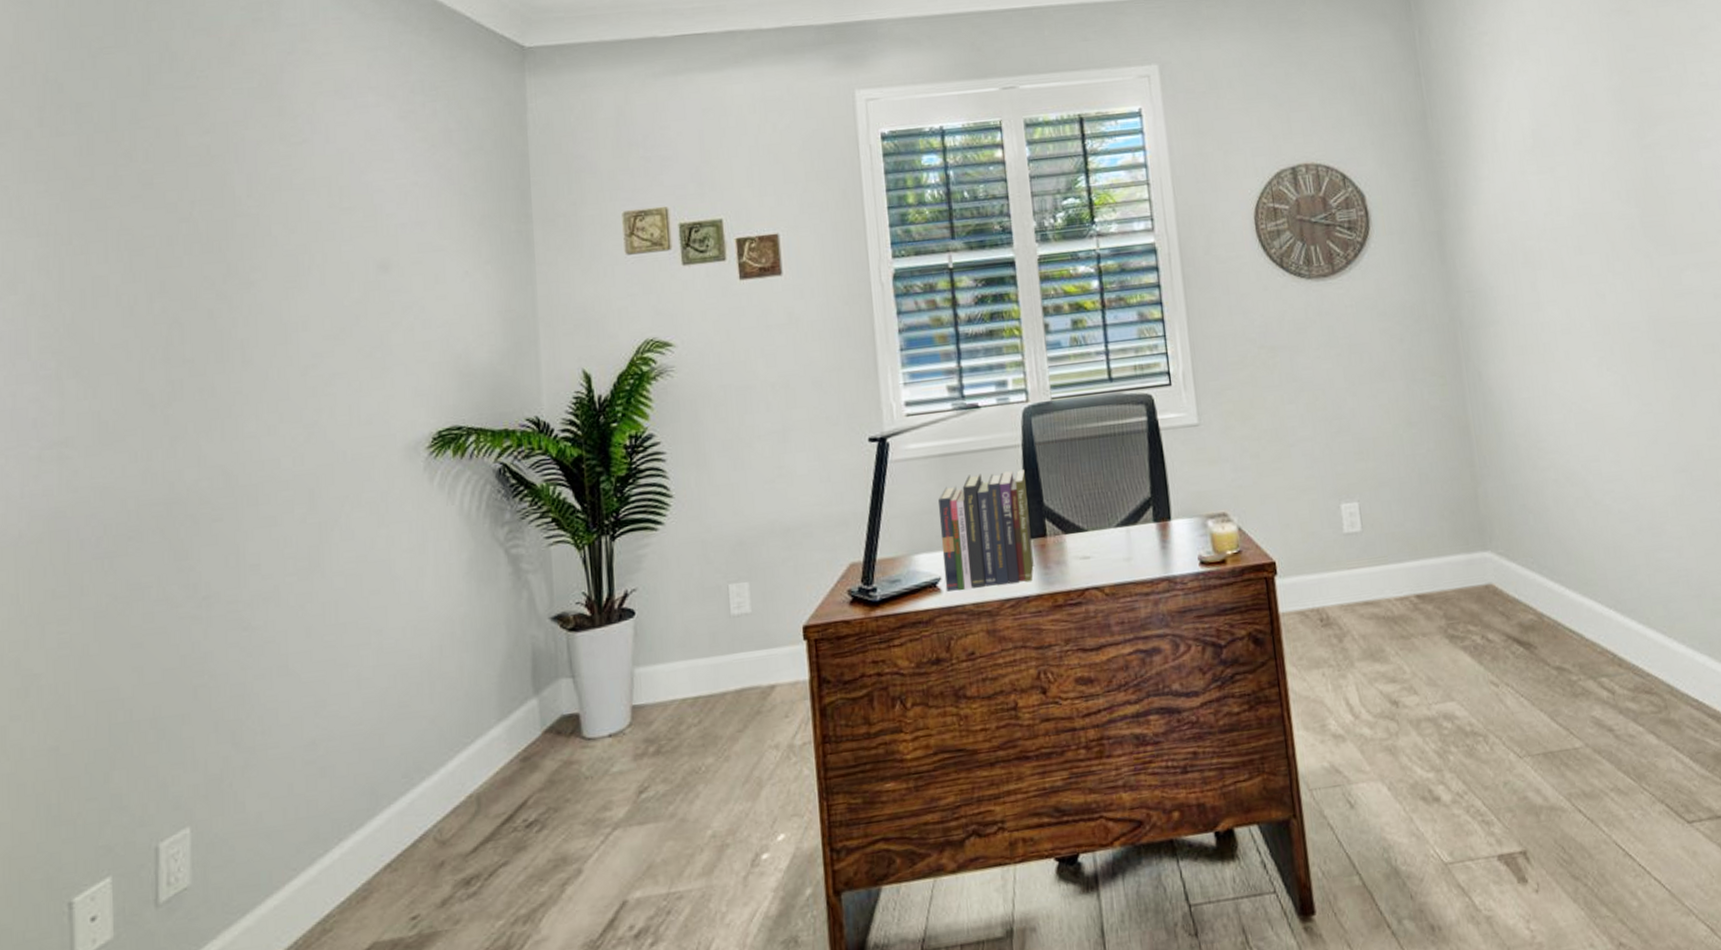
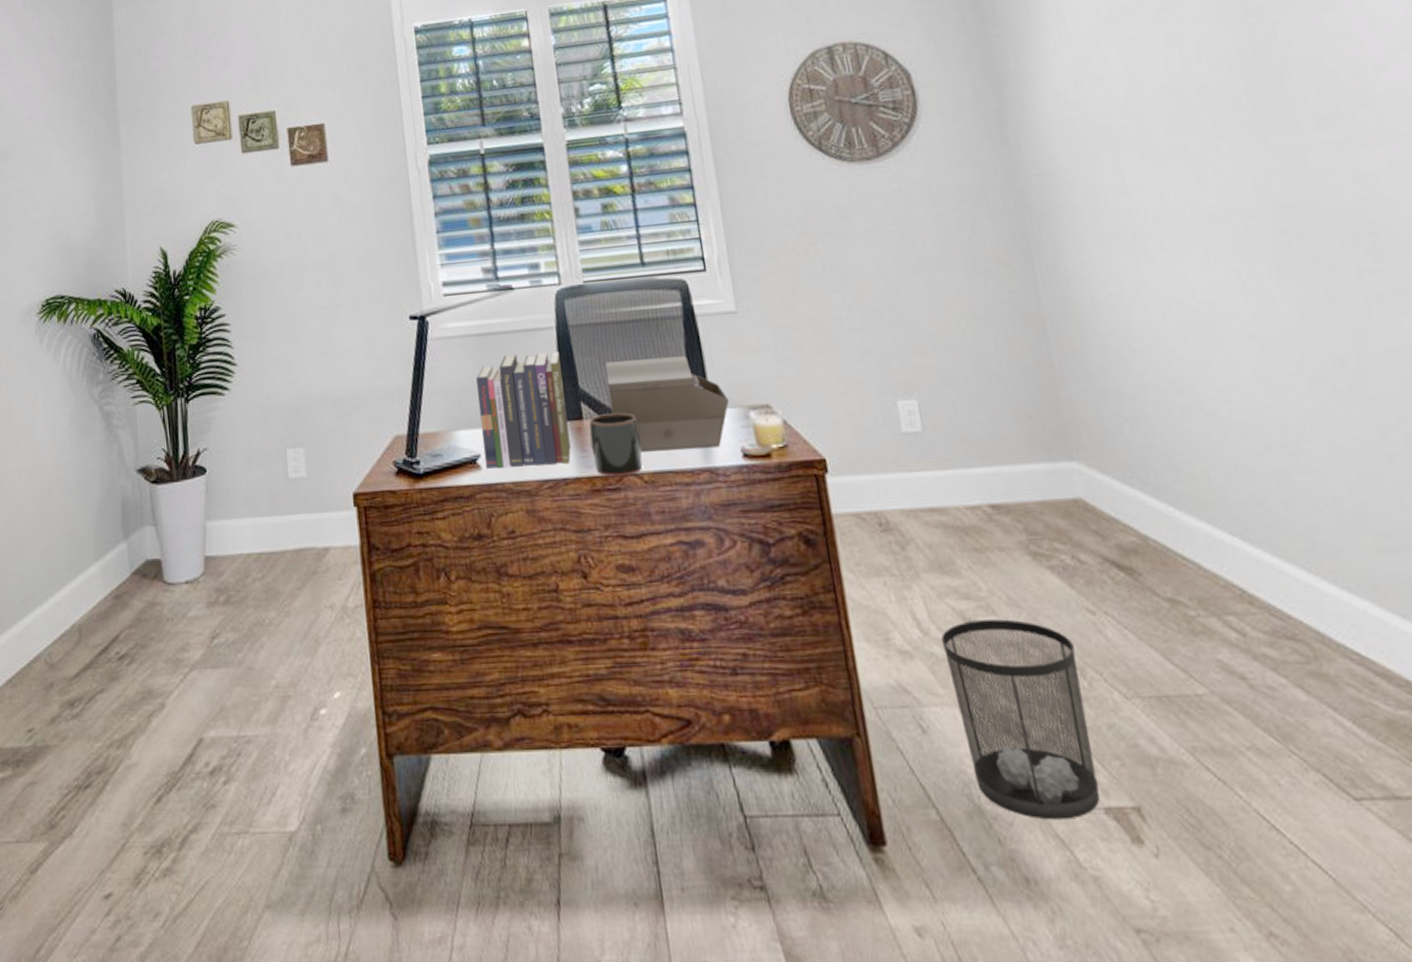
mug: none [1052,527,1105,592] -> present [589,412,643,477]
sewing box: none [1070,469,1189,567] -> present [604,356,729,453]
waste bin: none [1369,697,1495,872] -> present [940,619,1100,820]

